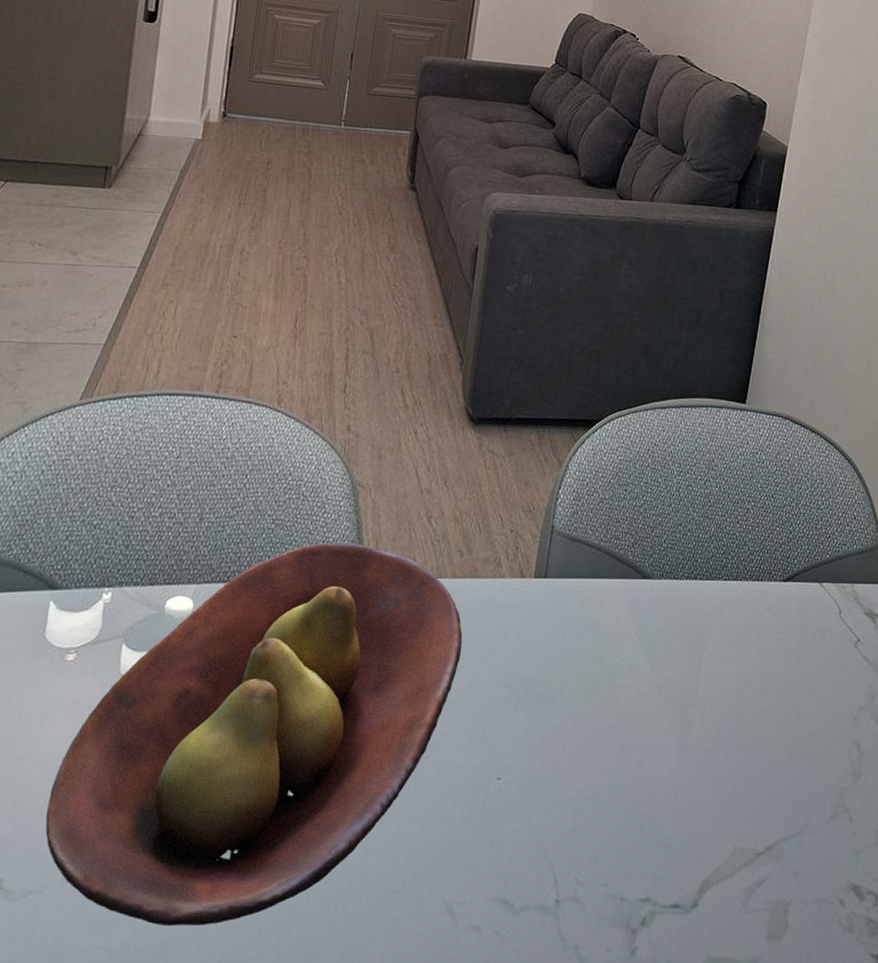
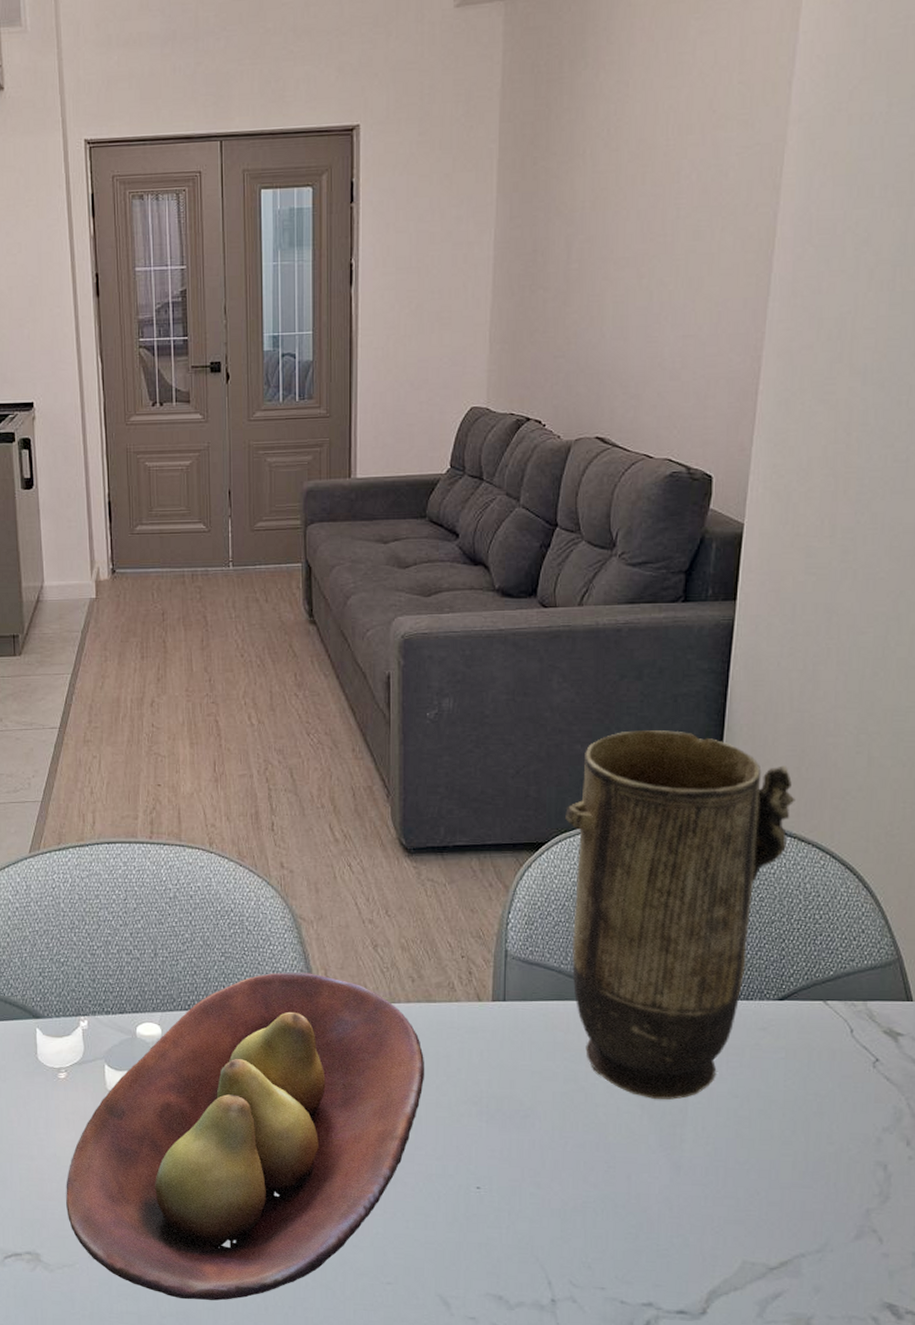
vase: none [609,319,810,680] -> present [565,730,795,1100]

